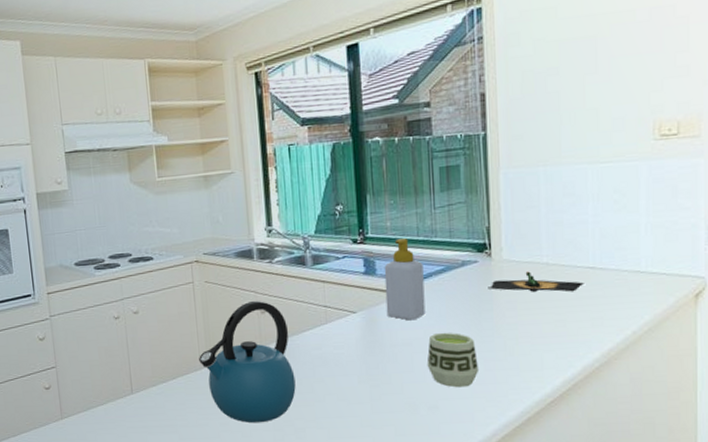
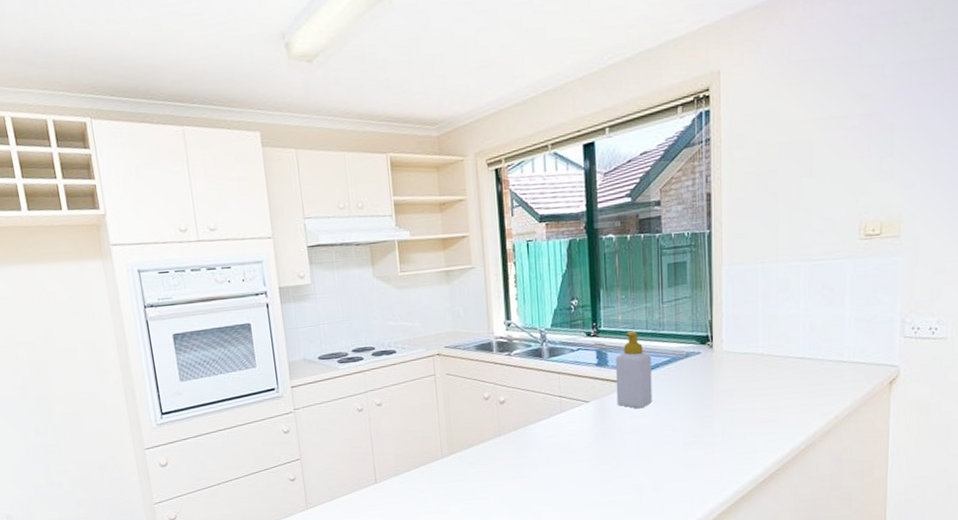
kettle: present [199,300,296,423] -> none [440,391,532,508]
cup: present [427,332,480,388] -> none [653,419,700,471]
tequila: present [488,271,584,292] -> none [709,362,794,381]

